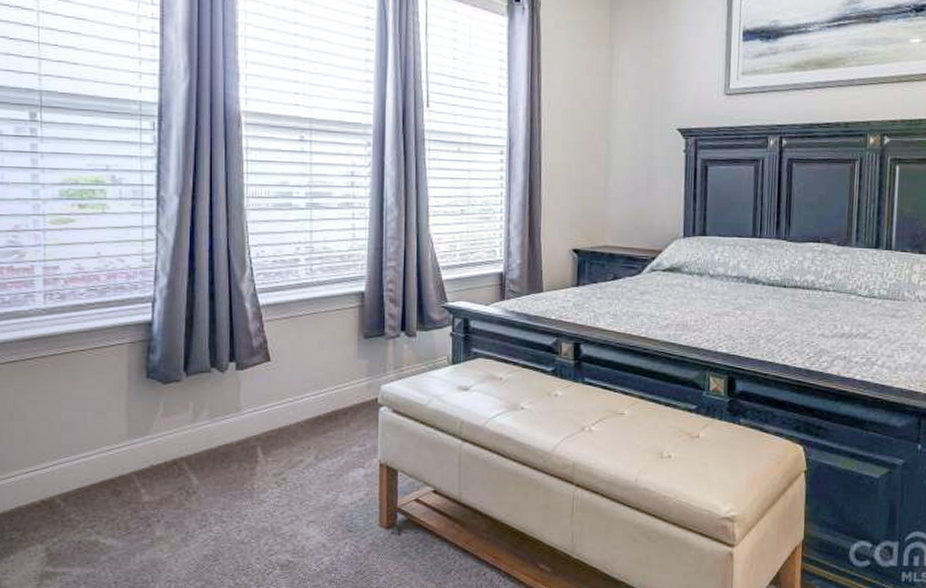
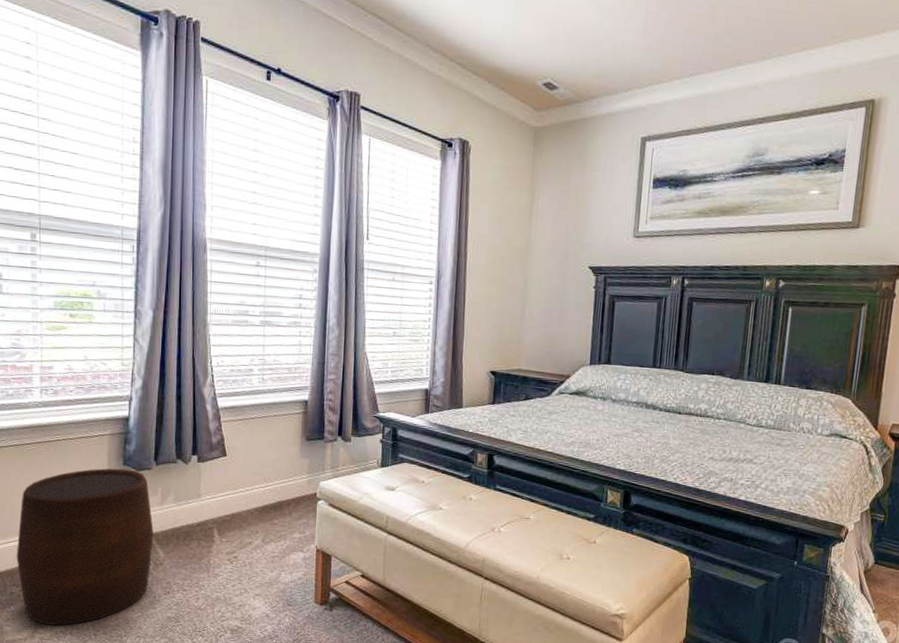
stool: none [16,382,185,574] -> present [16,468,154,626]

